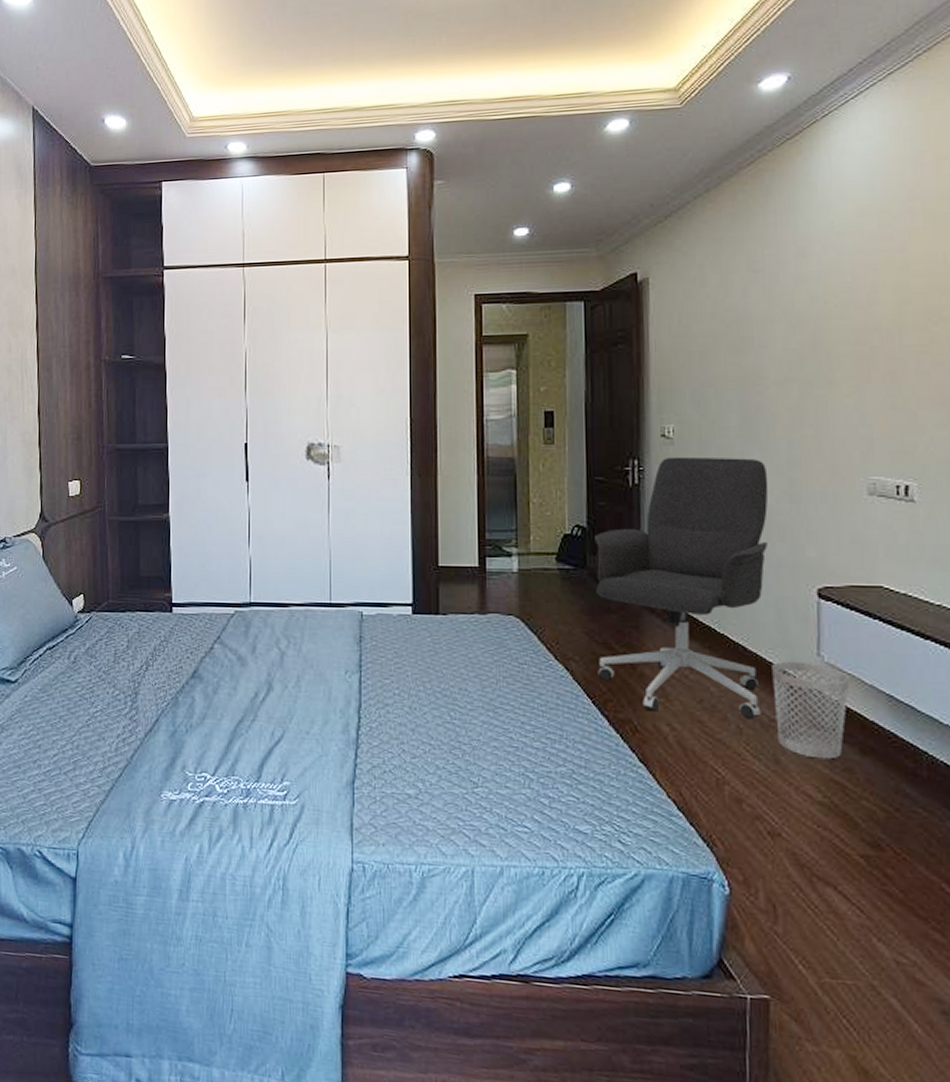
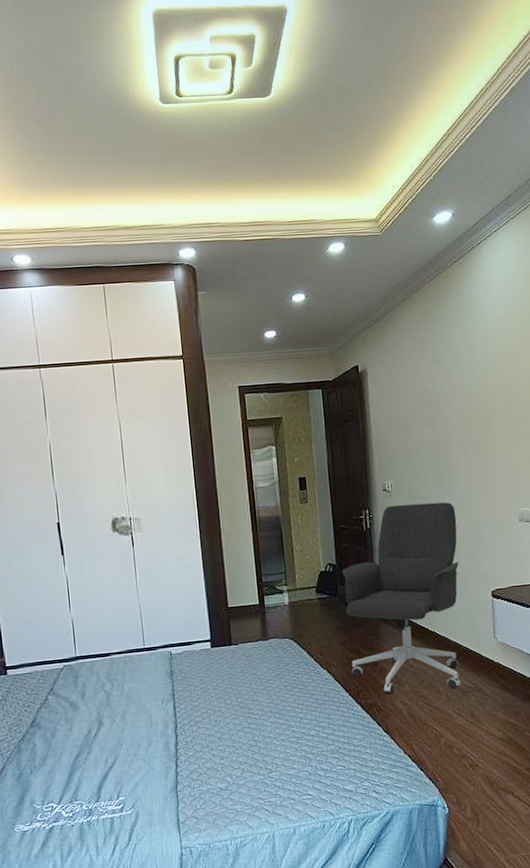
wastebasket: present [772,661,850,760] -> none [466,643,515,709]

